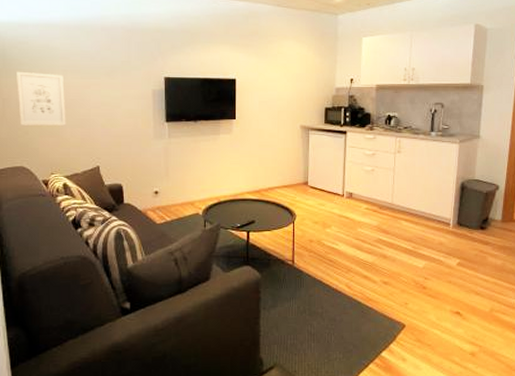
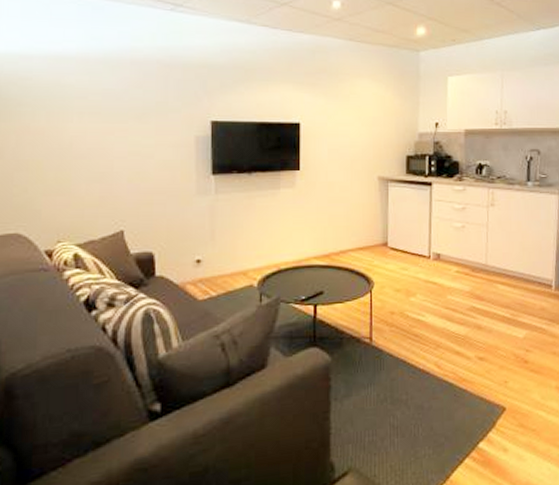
wall art: present [17,71,66,126] -> none [14,113,81,181]

